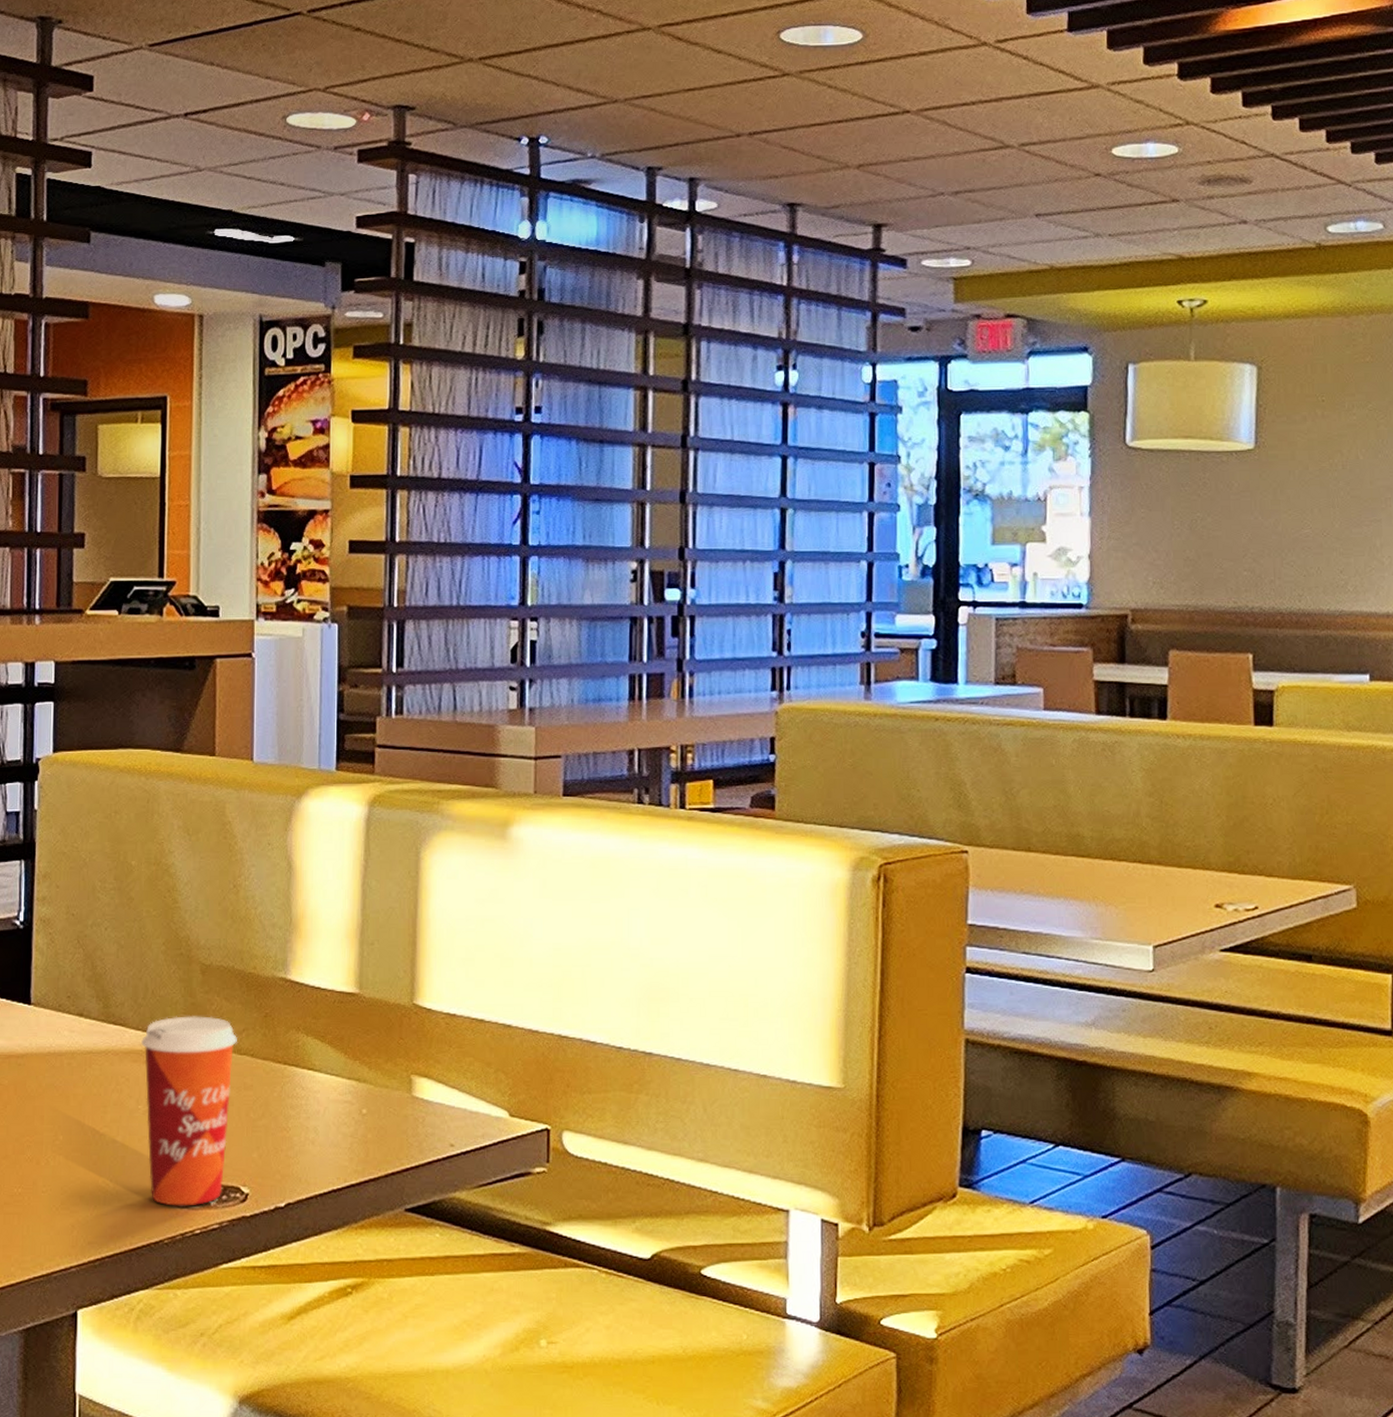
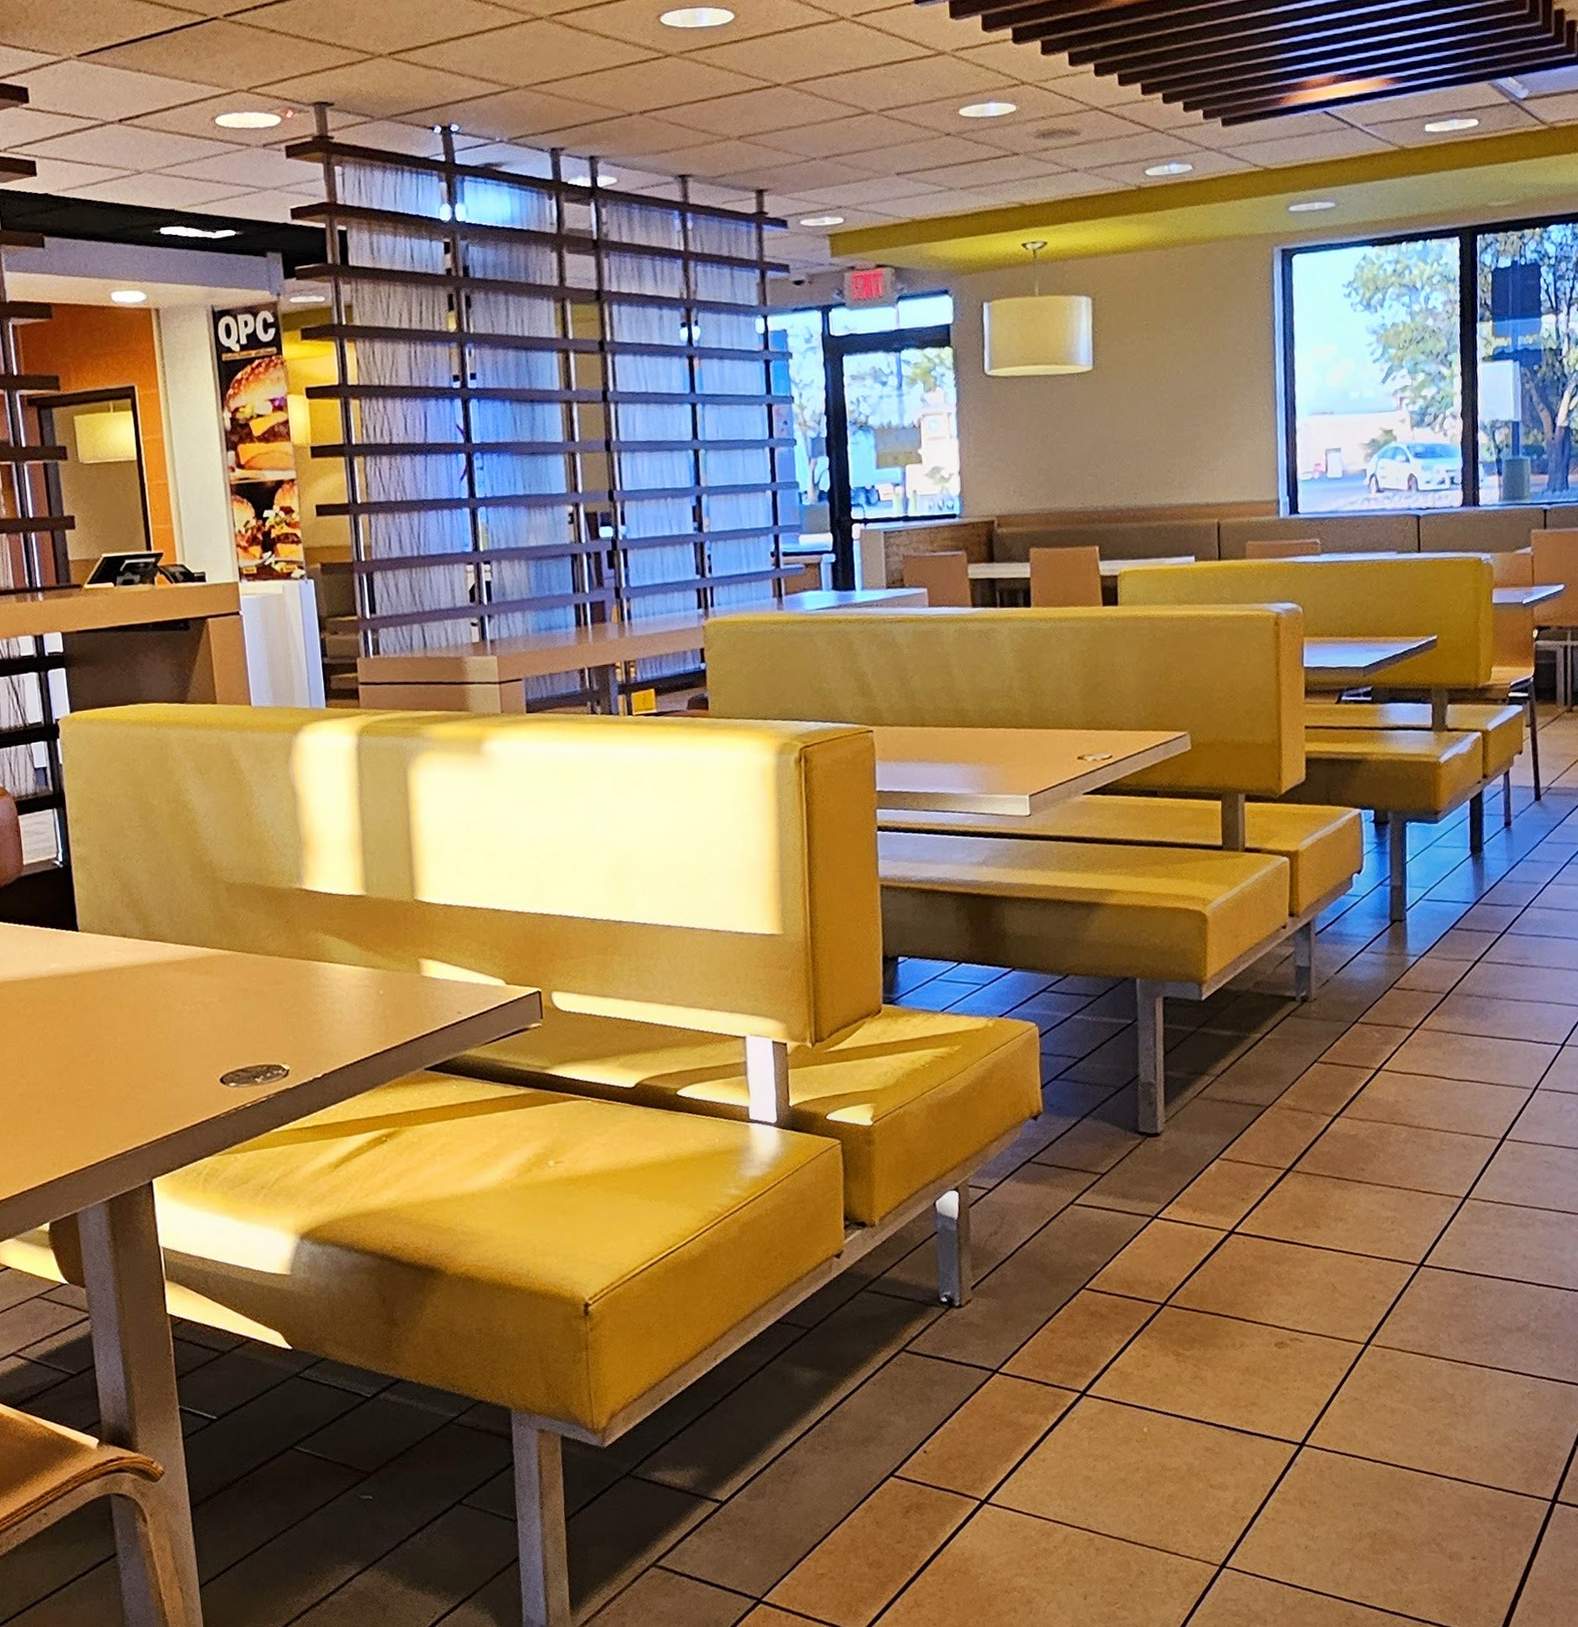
paper cup: present [141,1016,237,1206] -> none [180,926,266,1087]

